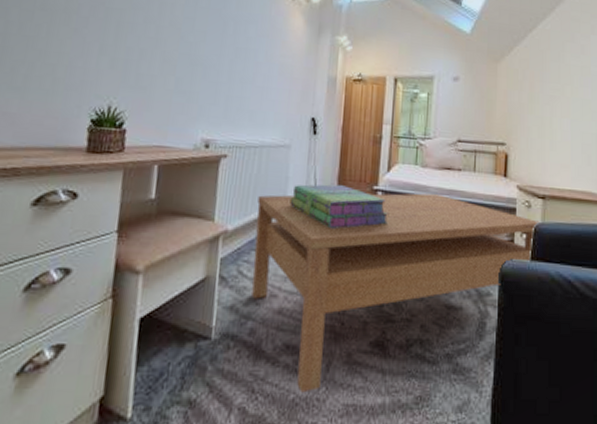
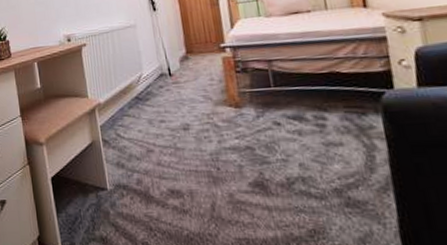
coffee table: present [252,193,540,393] -> none [118,38,421,229]
stack of books: present [289,184,389,229] -> none [146,49,244,88]

